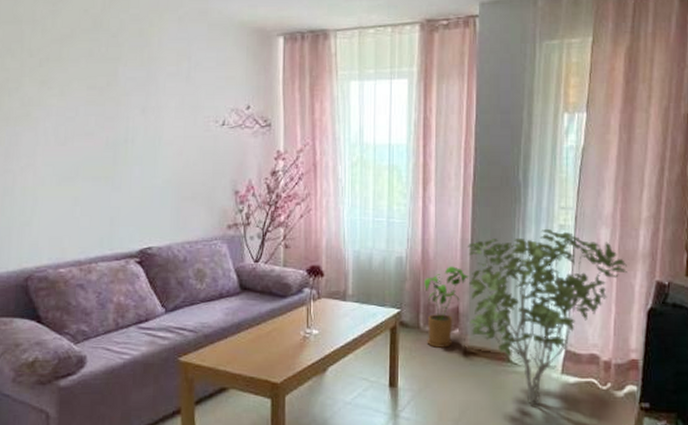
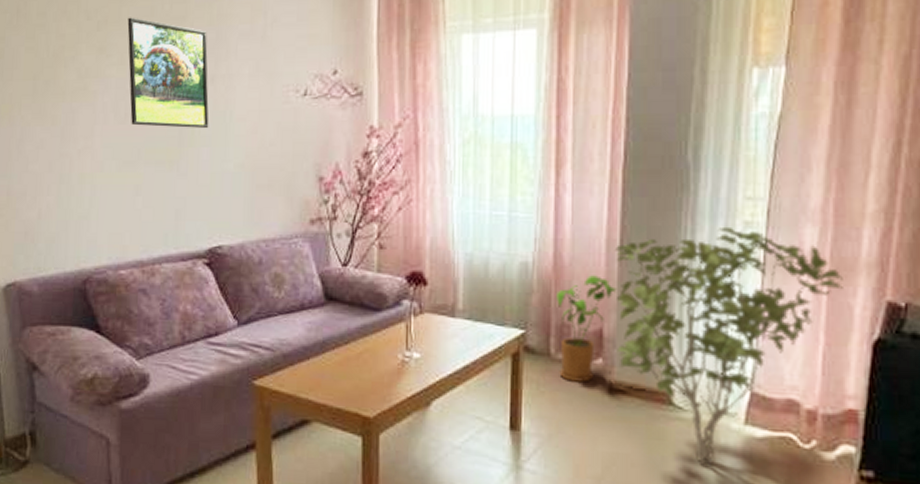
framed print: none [67,56,141,151] -> present [127,17,209,129]

